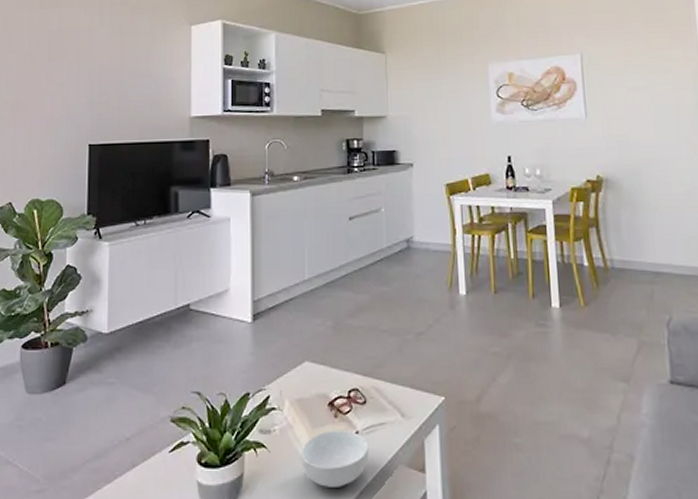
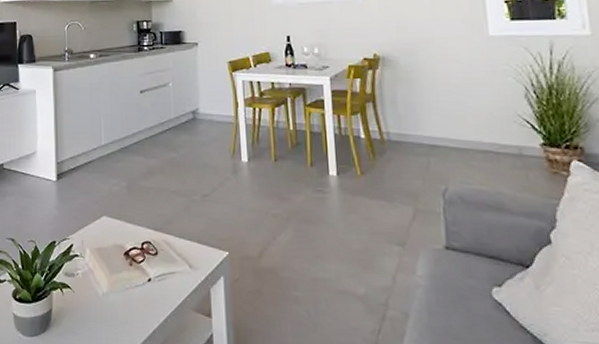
cereal bowl: present [301,430,369,487] -> none [101,276,161,326]

